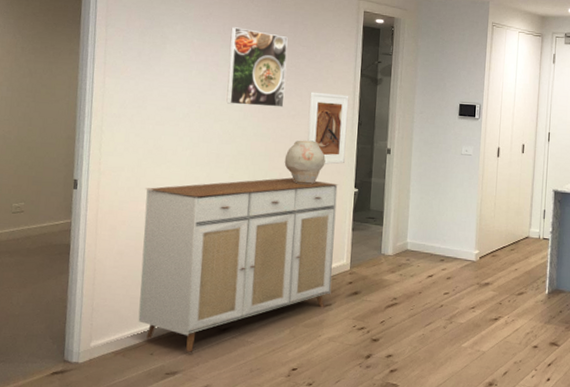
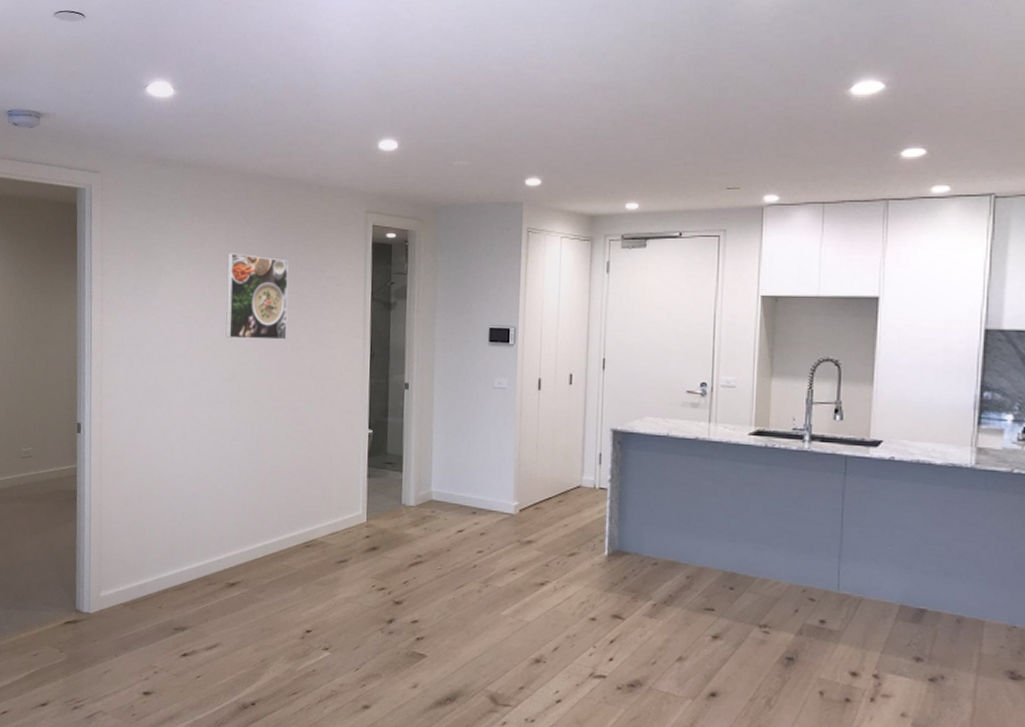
sideboard: present [138,177,338,352] -> none [145,418,350,608]
vase: present [284,140,326,184] -> none [289,375,335,425]
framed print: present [307,91,349,165] -> none [313,321,359,403]

